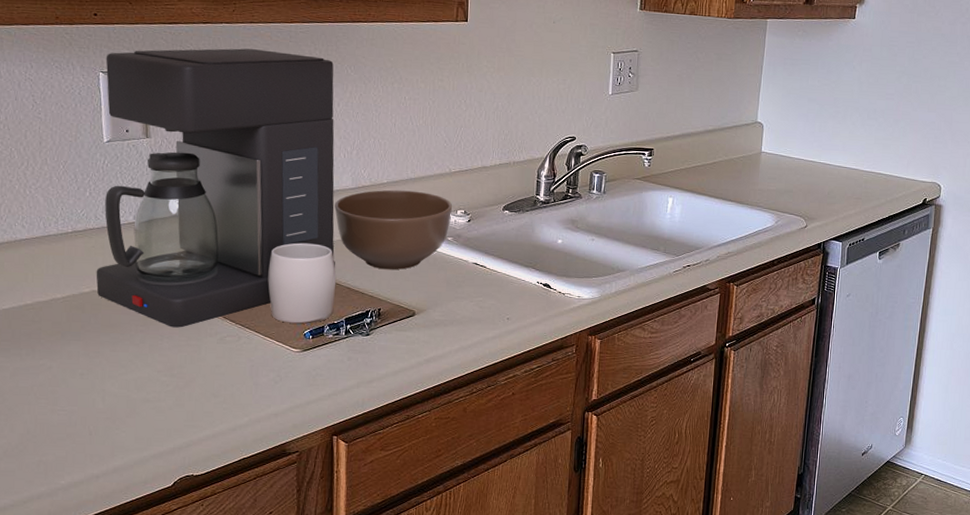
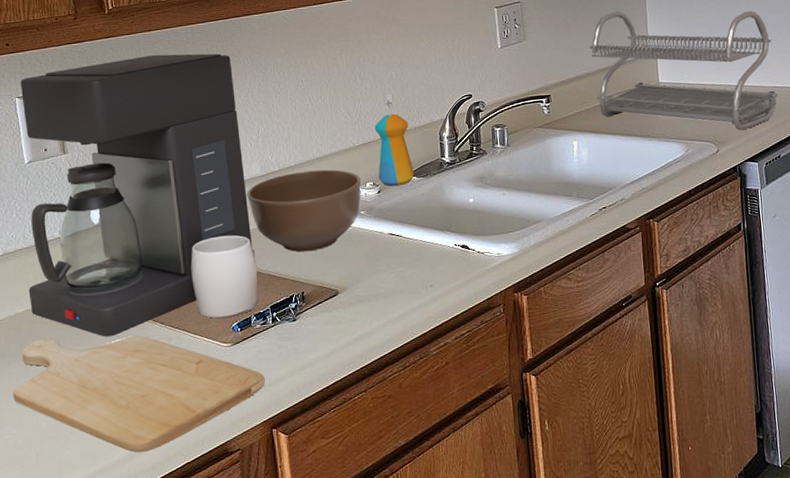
chopping board: none [70,322,332,444] -> present [13,335,266,453]
soap dispenser: none [470,124,508,218] -> present [374,93,414,187]
dish rack: none [698,75,876,210] -> present [589,11,778,131]

